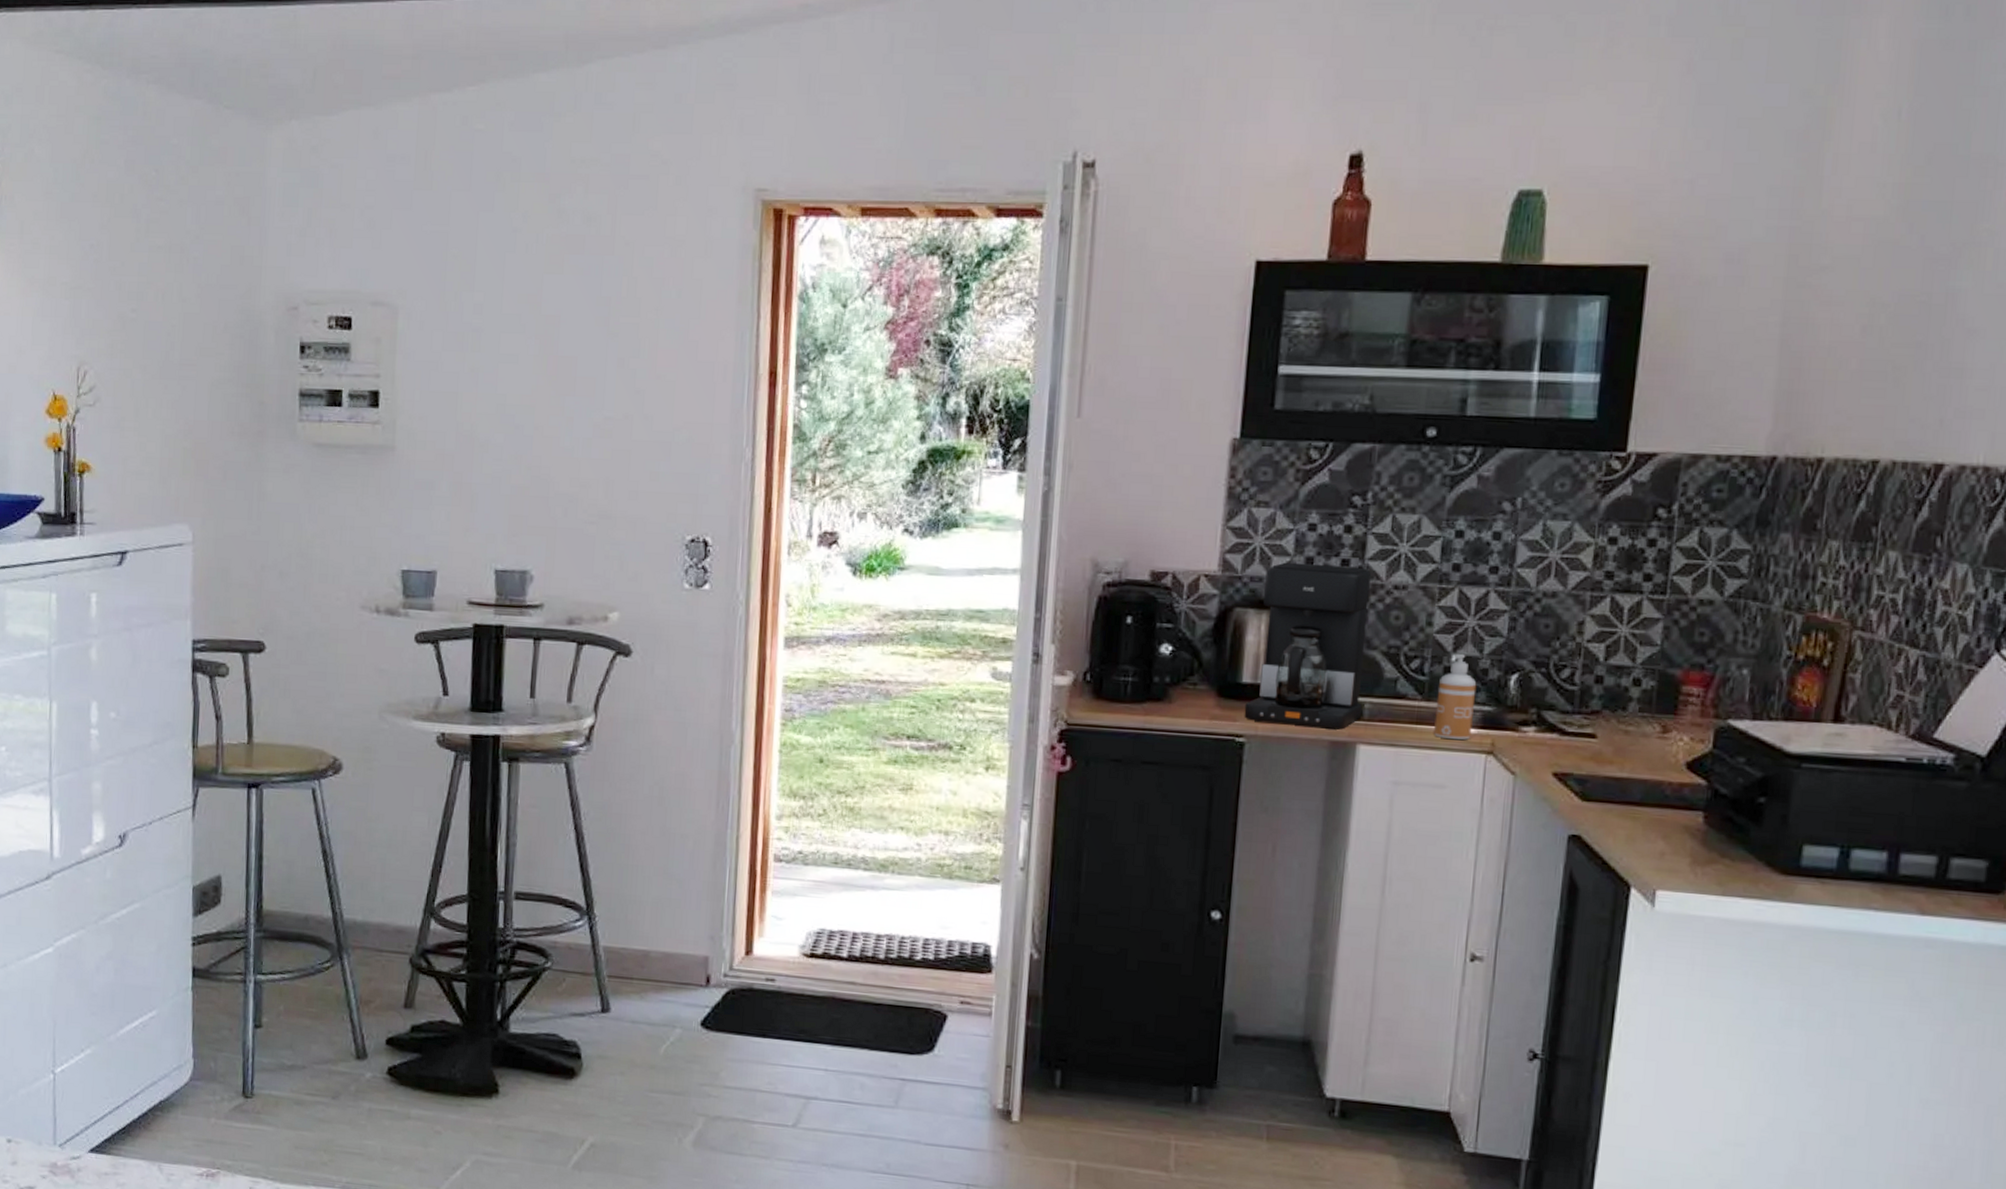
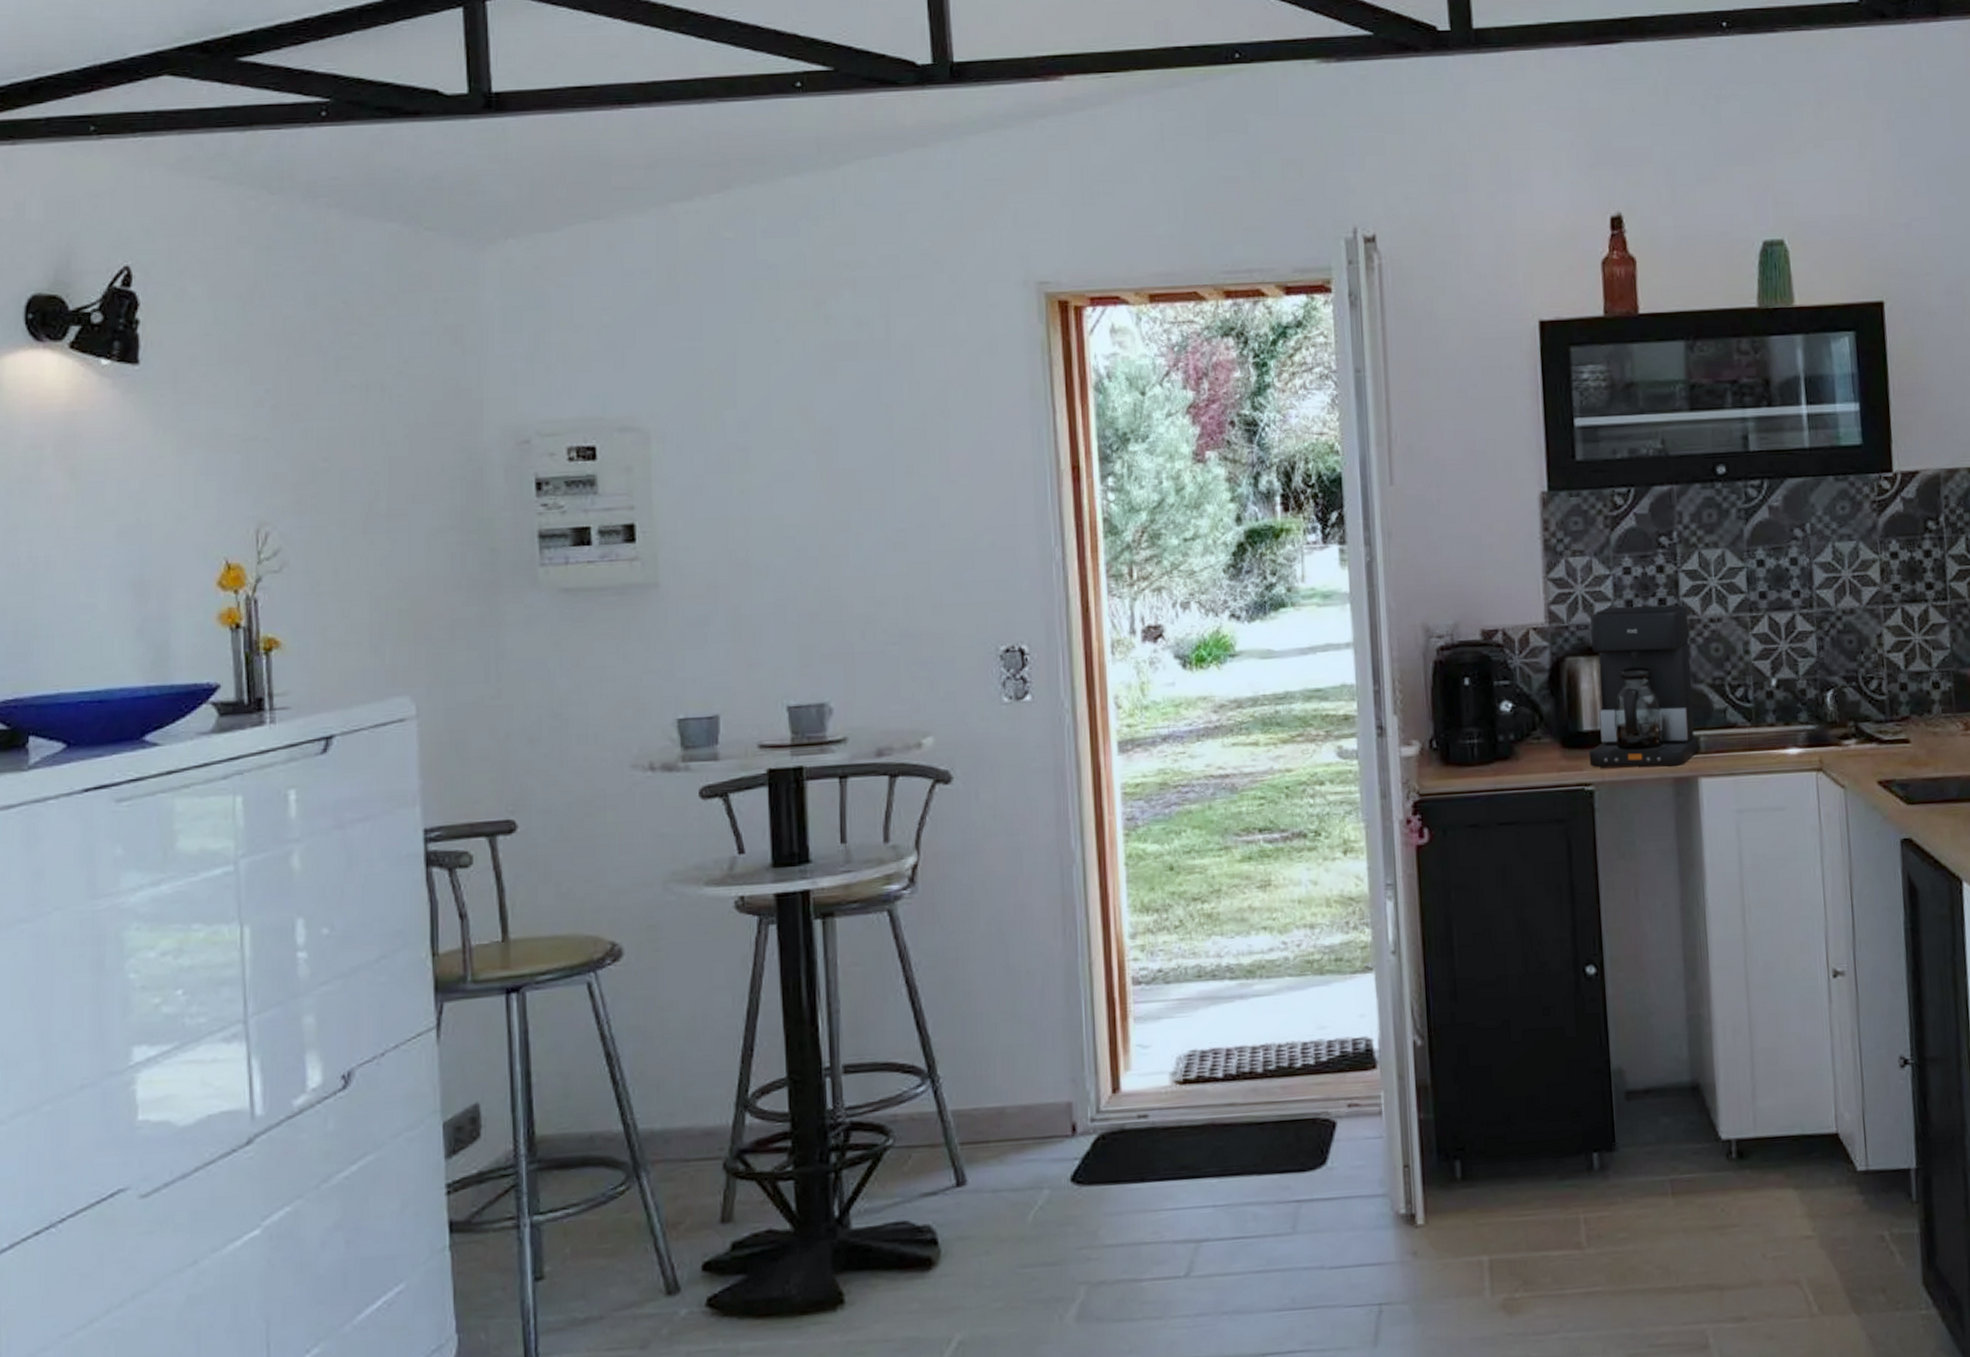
soap dispenser: present [1434,653,1477,741] -> none [1763,677,1801,762]

